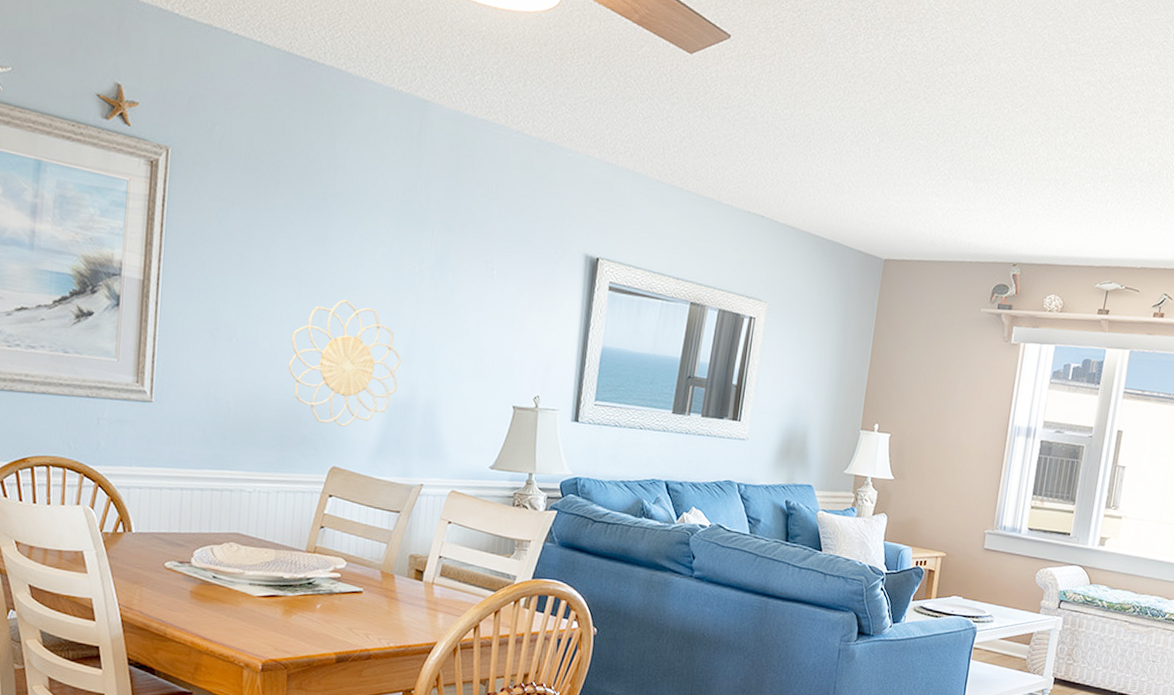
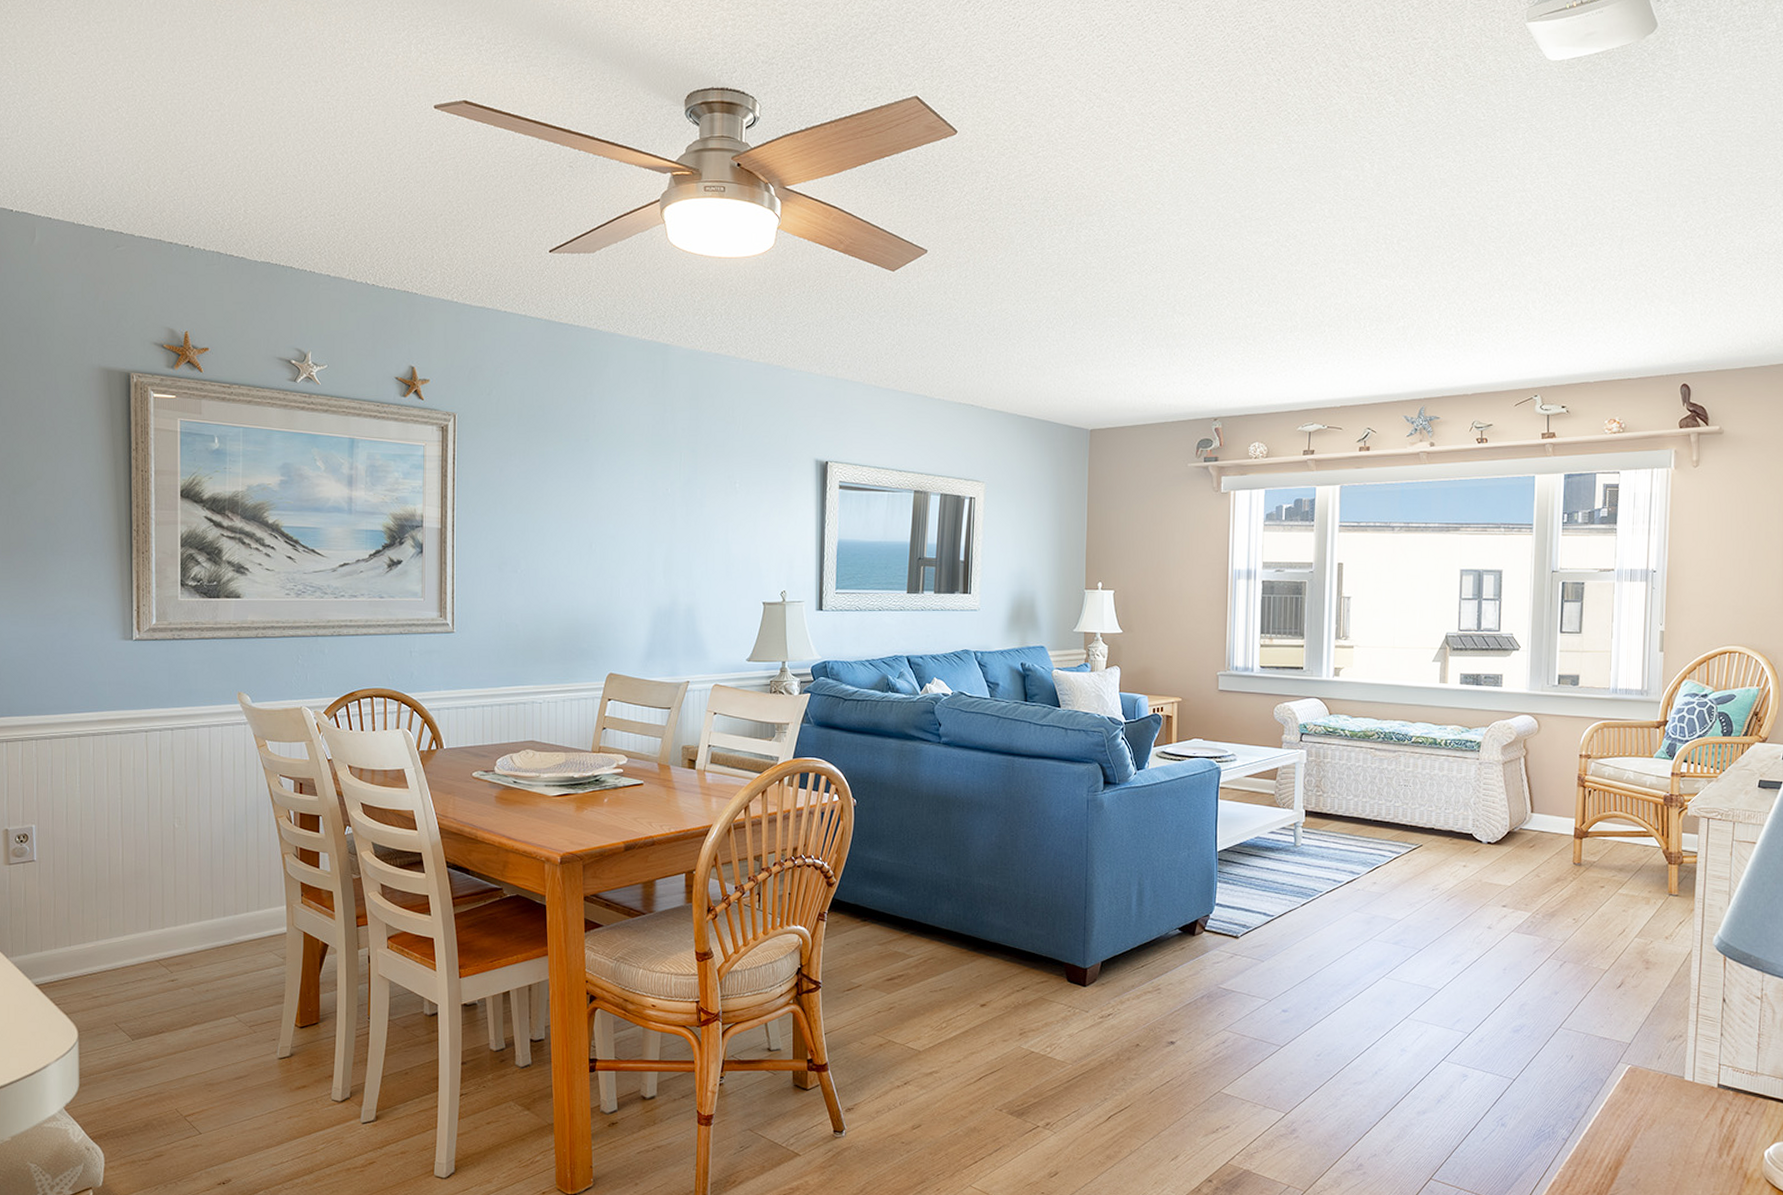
decorative wall piece: present [288,299,402,427] -> none [565,524,662,637]

